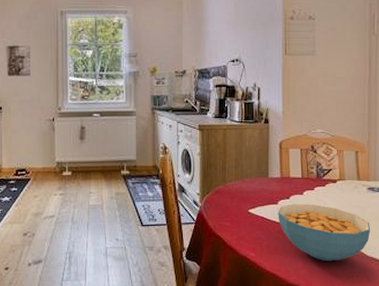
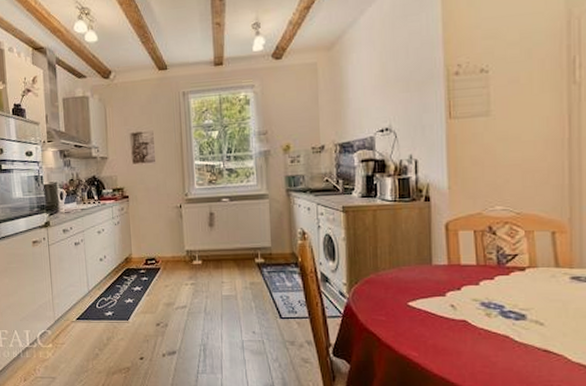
cereal bowl: present [278,204,371,262] -> none [446,296,577,366]

